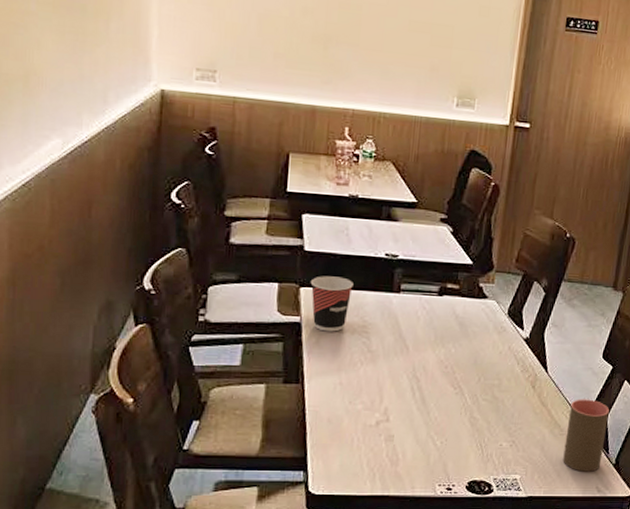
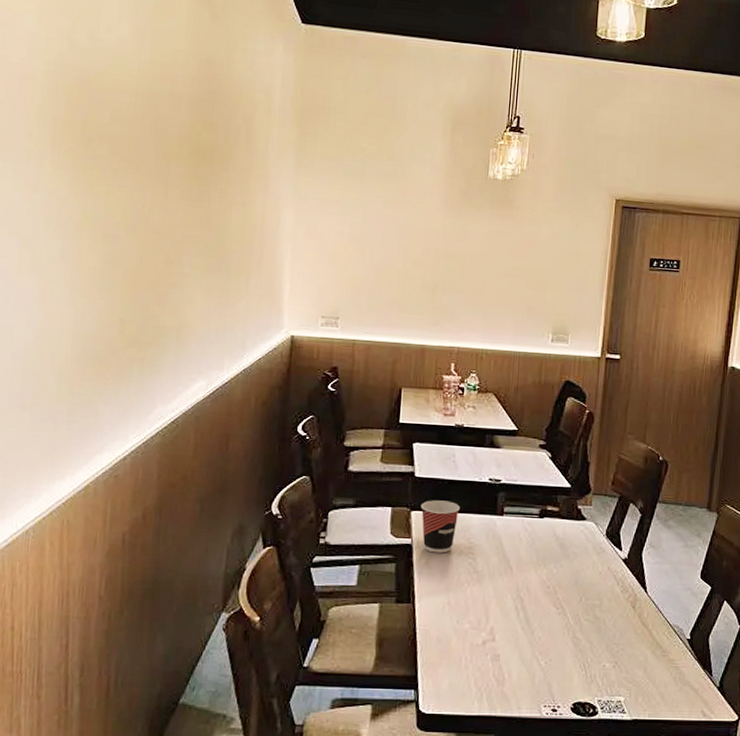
cup: present [563,399,609,472] -> none [666,619,710,695]

